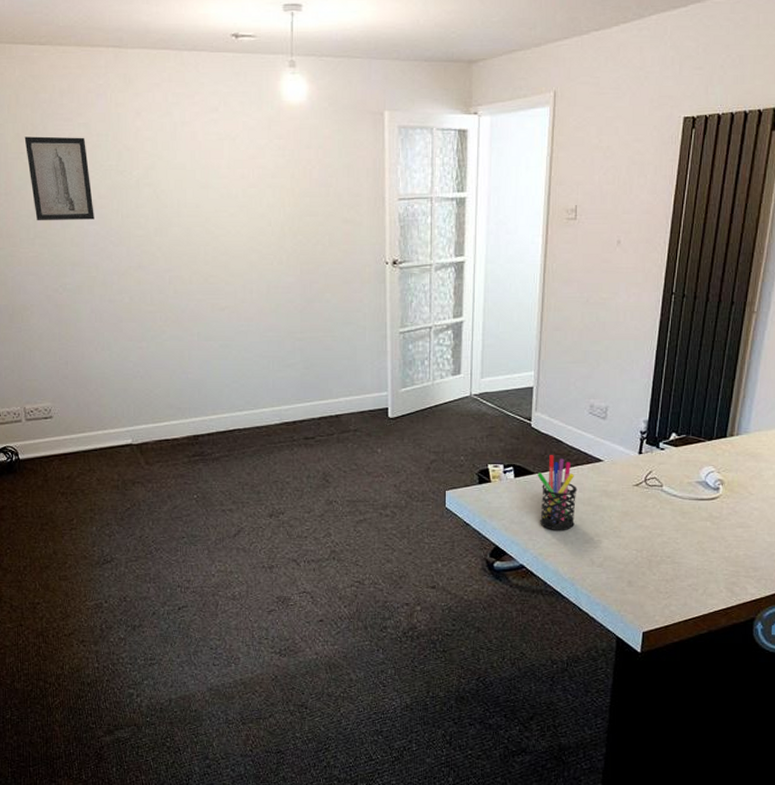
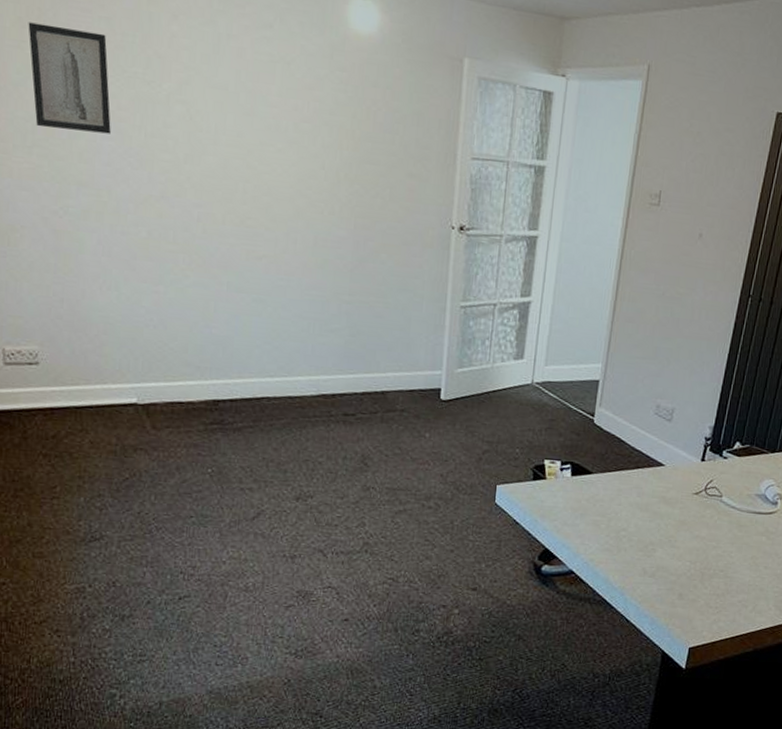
pen holder: present [537,455,577,531] -> none [594,455,636,537]

